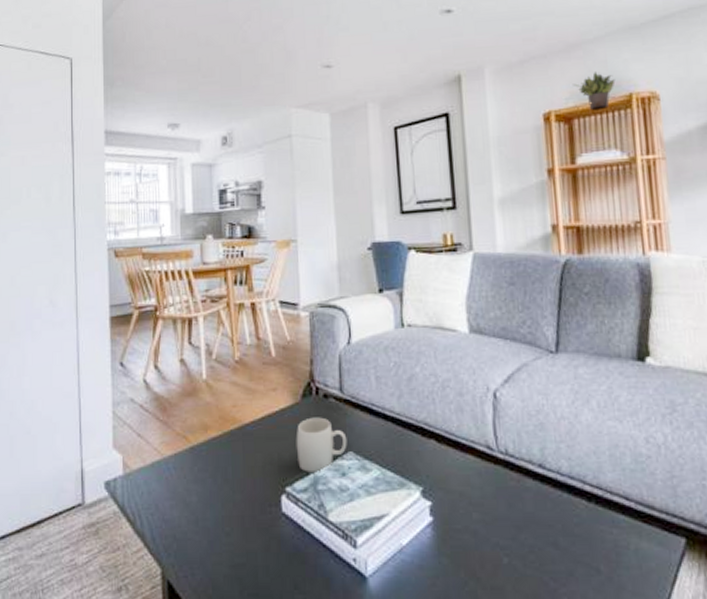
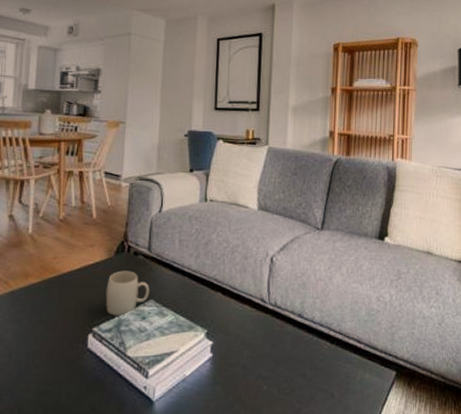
potted plant: present [573,72,615,111] -> none [358,18,389,48]

